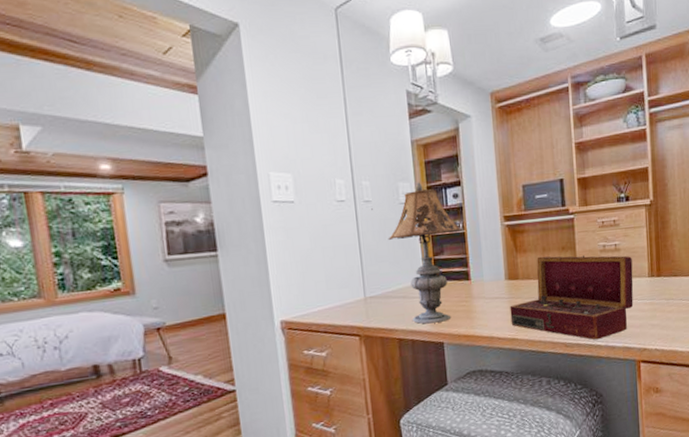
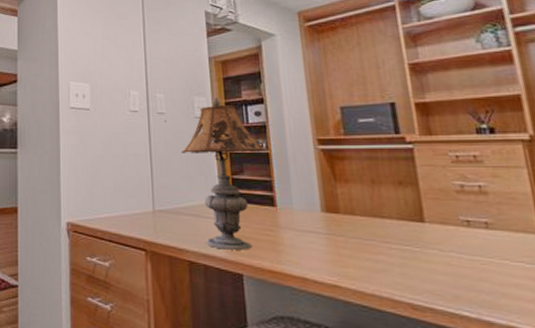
wooden box: present [510,255,634,340] -> none [328,189,519,309]

